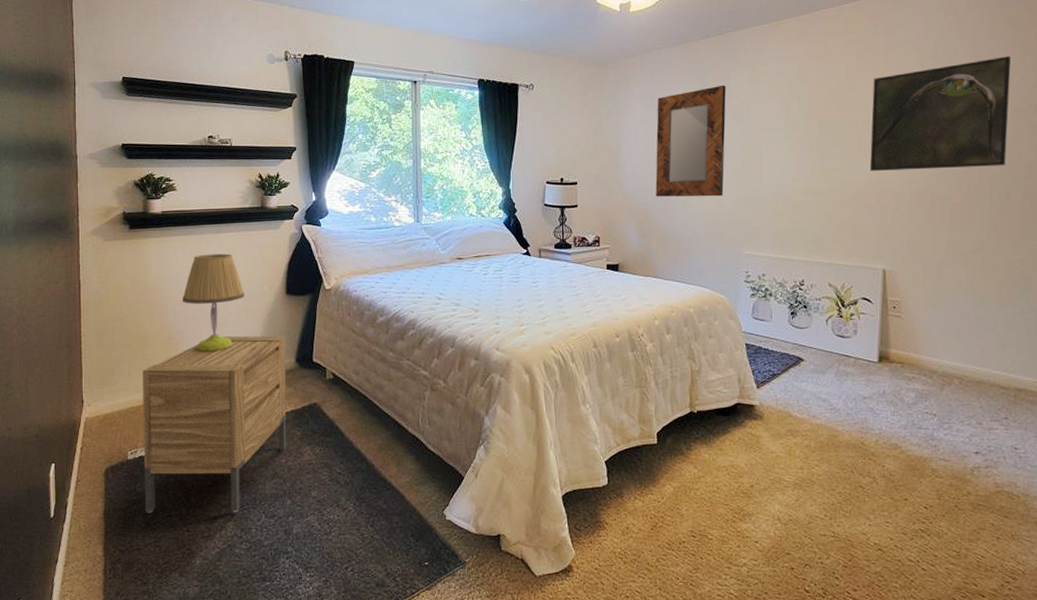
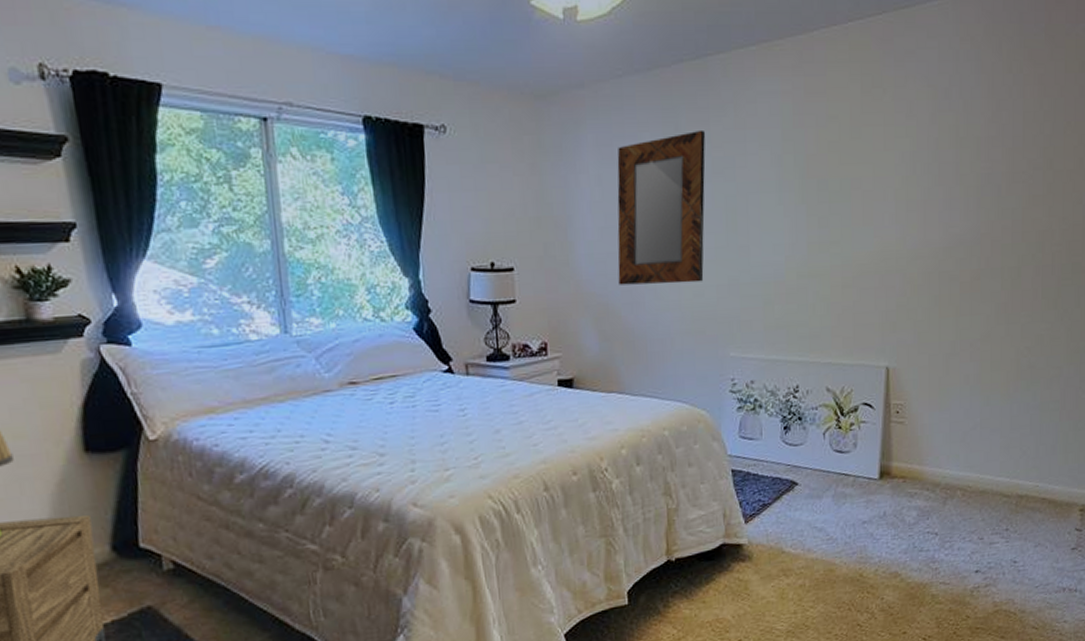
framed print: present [869,56,1012,171] -> none [874,98,1029,244]

